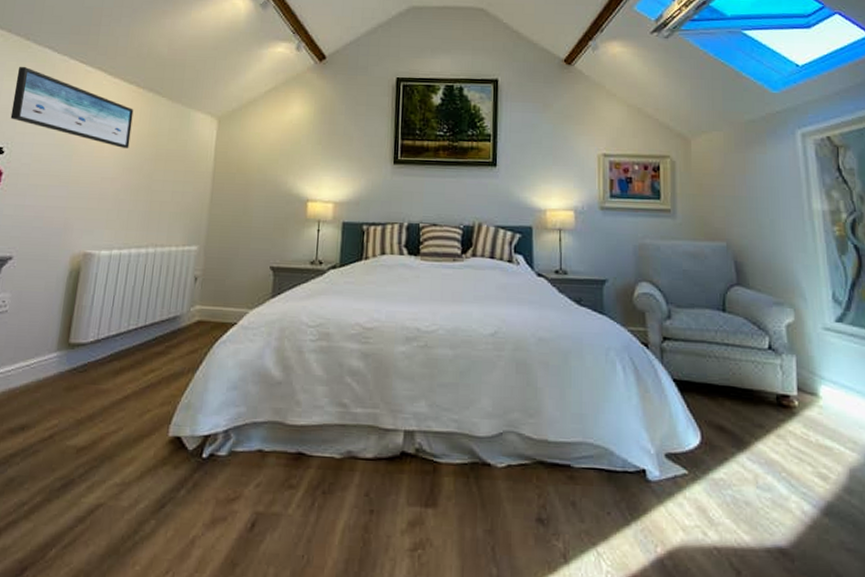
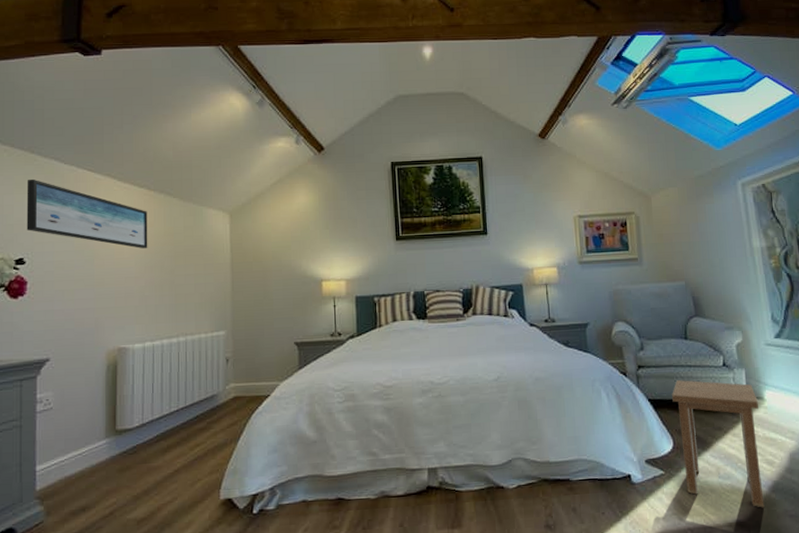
stool: none [703,360,814,534] -> present [672,380,765,508]

